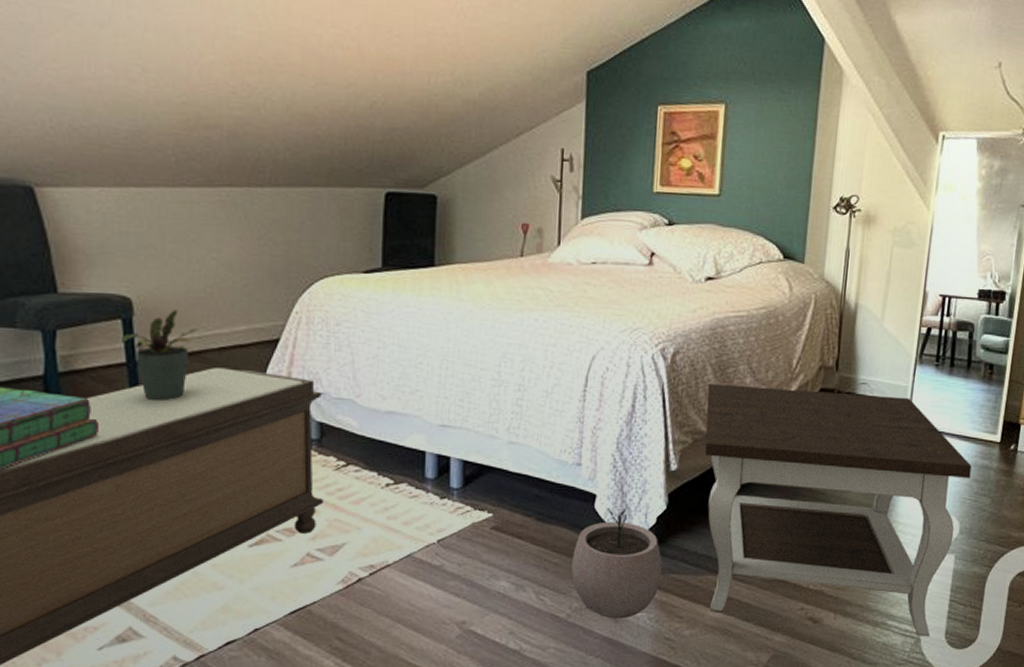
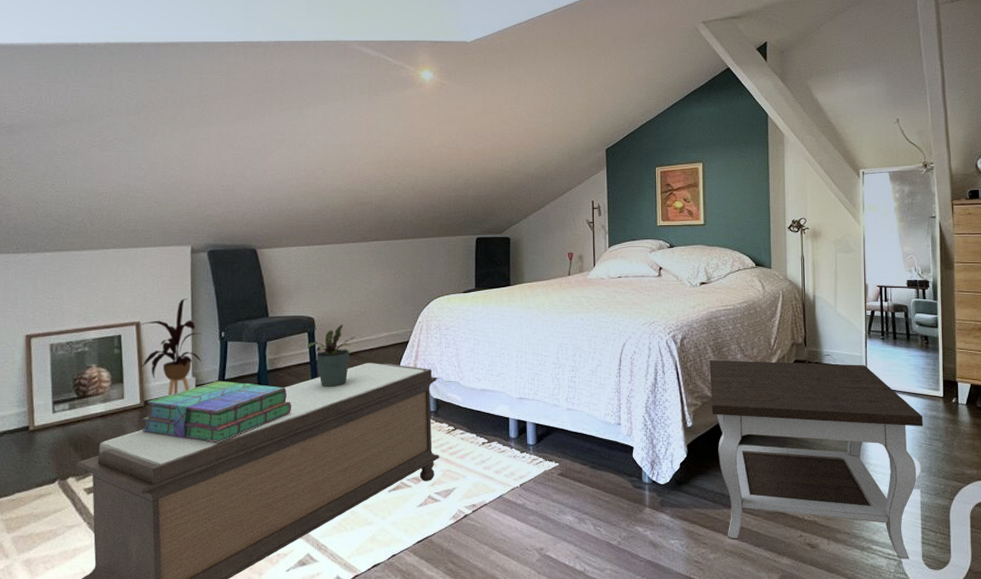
plant pot: present [571,509,662,619] -> none [619,457,687,546]

